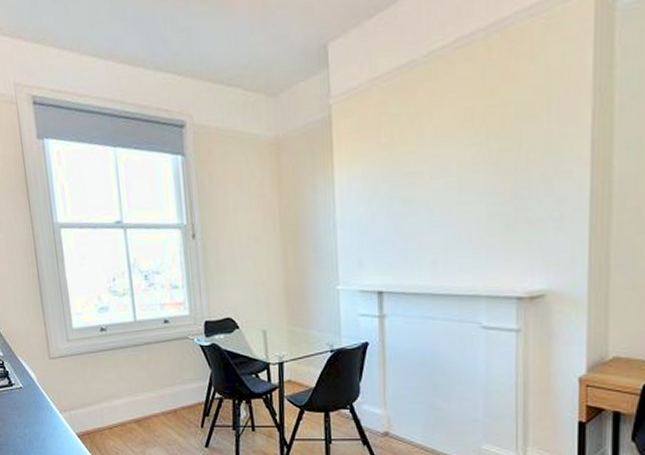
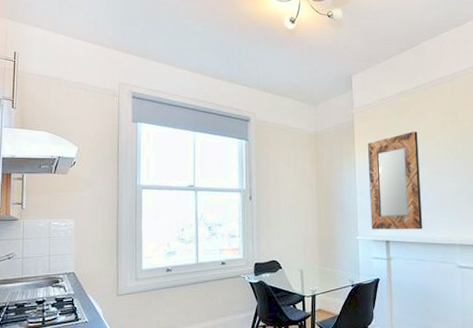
home mirror: none [352,126,433,277] -> present [368,131,423,230]

